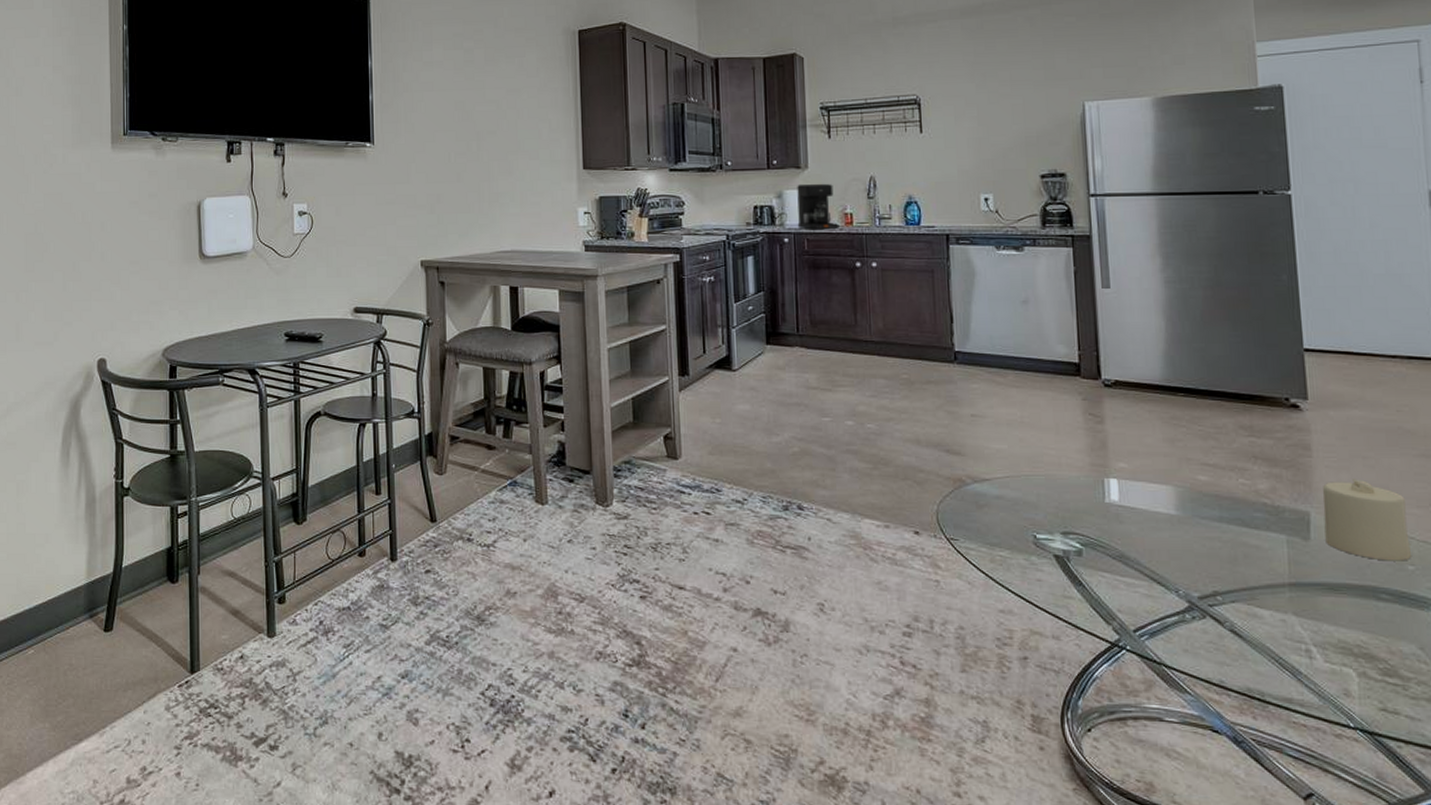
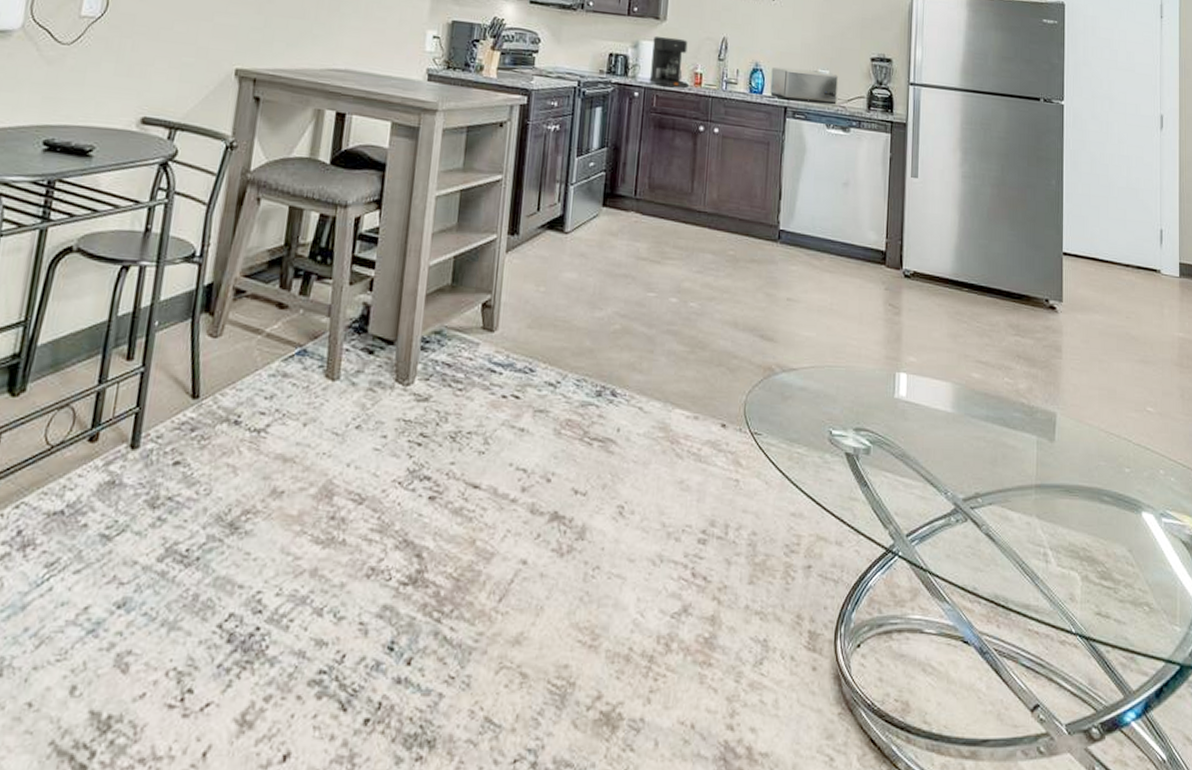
toaster: none [927,195,1005,228] -> present [770,67,838,105]
candle: present [1322,479,1411,561] -> none [1066,381,1128,464]

